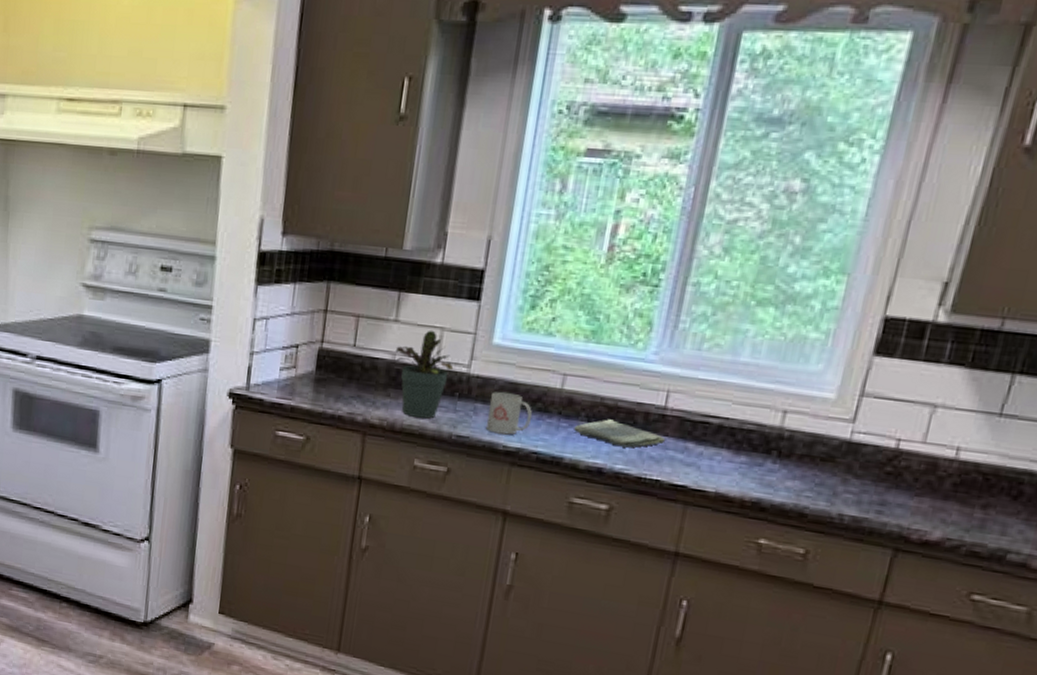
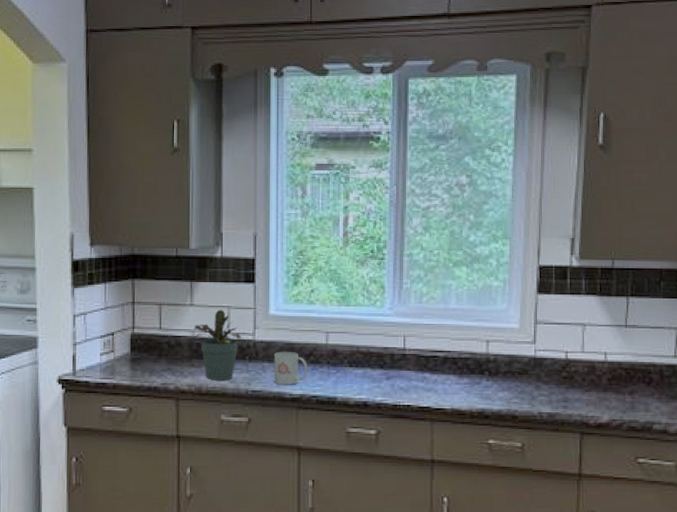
dish towel: present [574,419,666,448] -> none [341,363,409,383]

